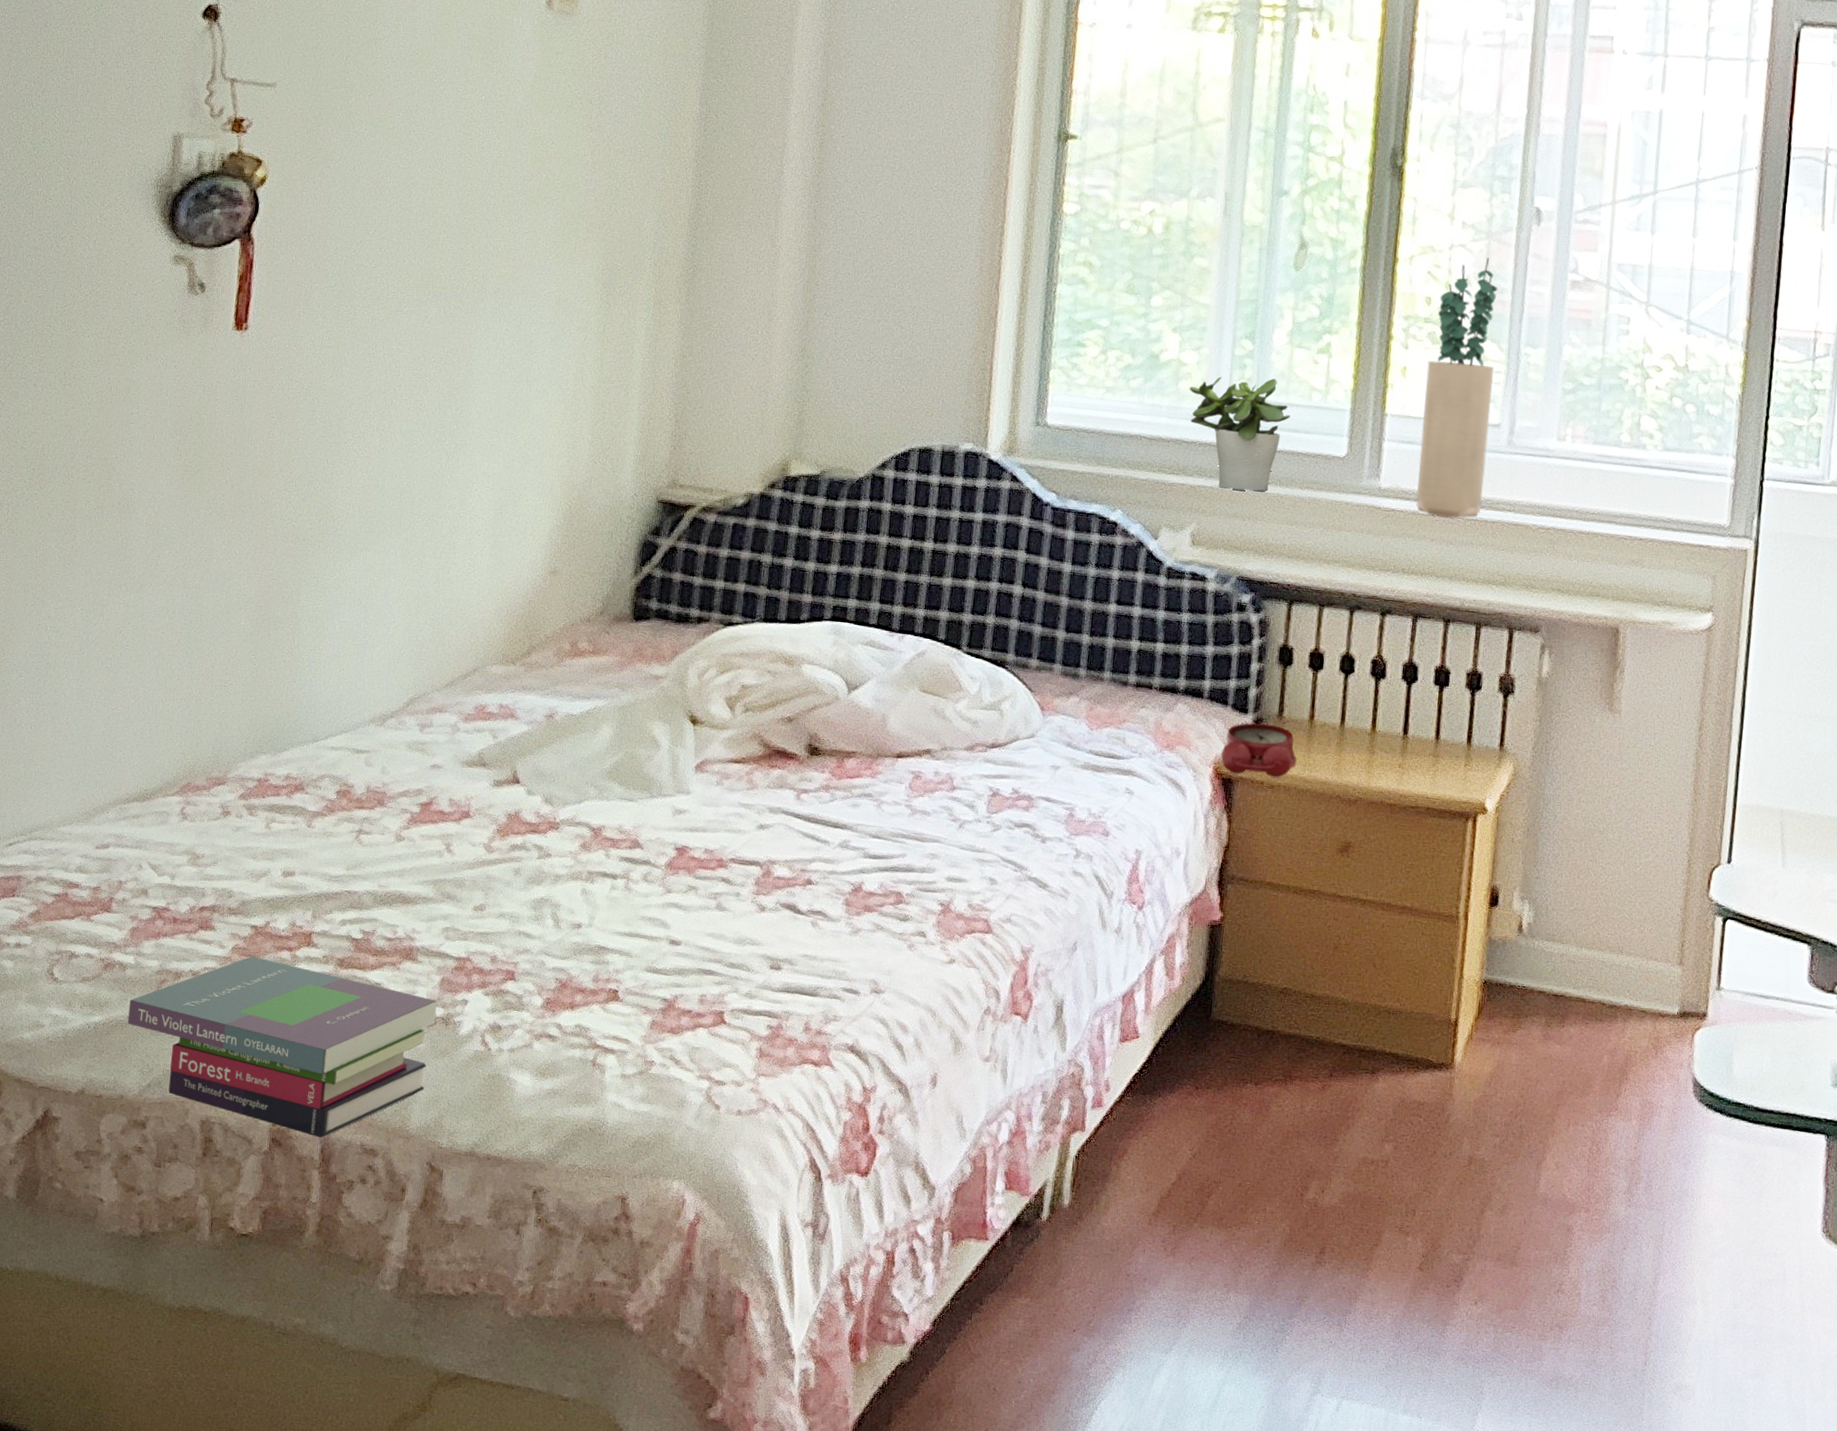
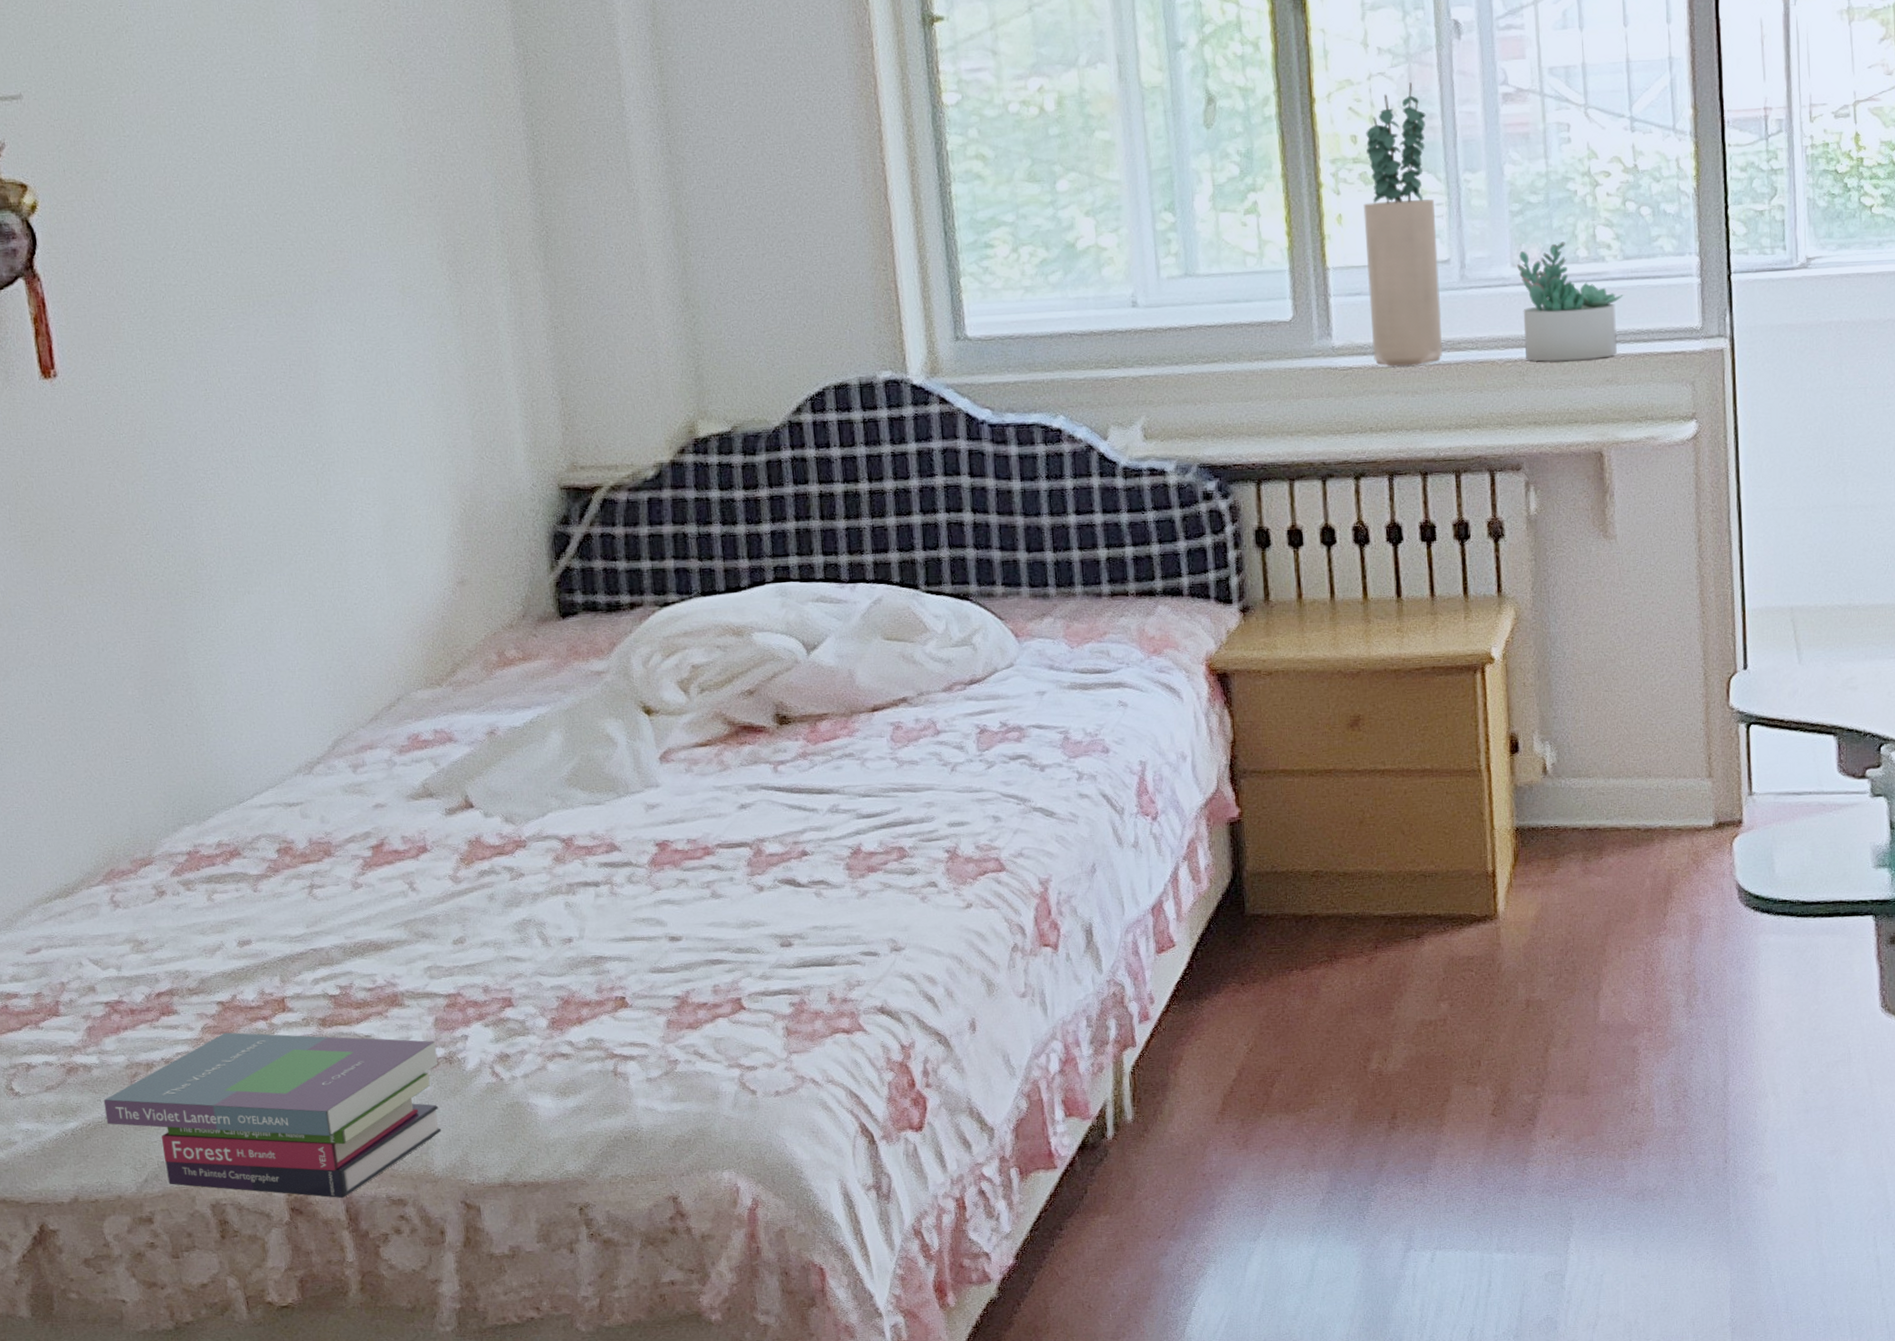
potted plant: present [1189,376,1290,492] -> none [1113,249,1227,374]
alarm clock: present [1221,723,1297,778] -> none [1212,610,1292,667]
succulent plant: none [1559,424,1659,540] -> present [1517,241,1624,362]

